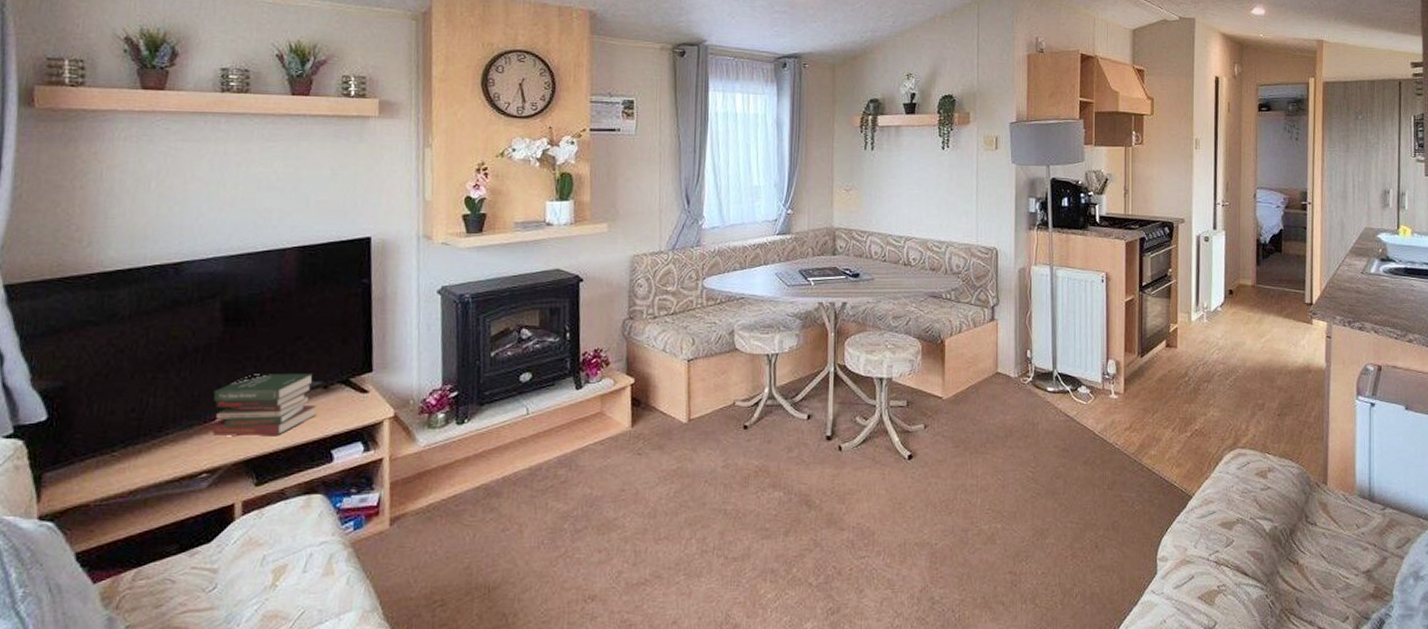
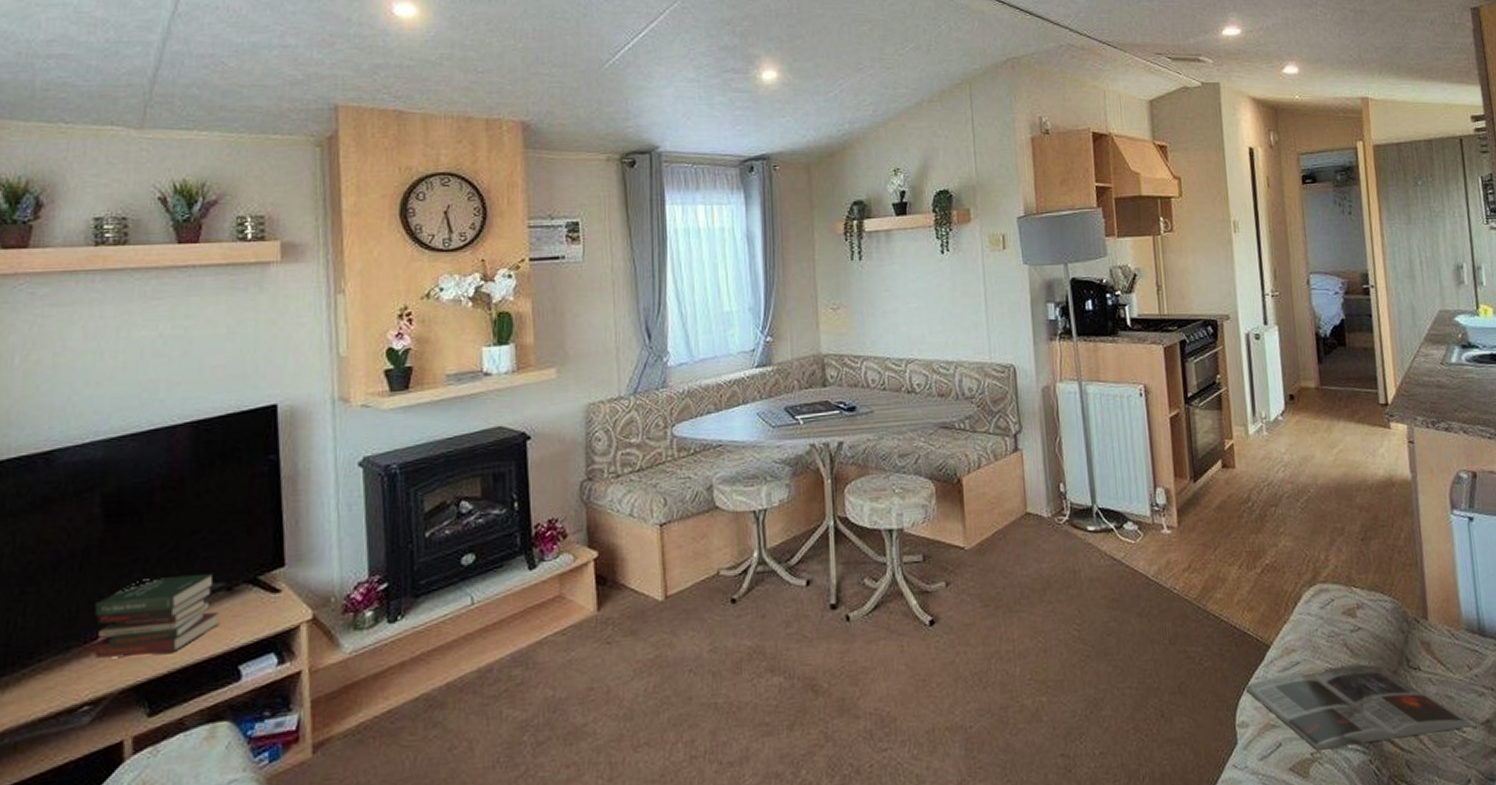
magazine: none [1167,517,1355,584] -> present [1245,665,1473,751]

